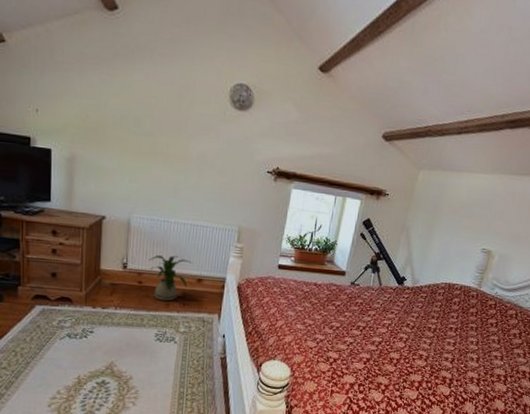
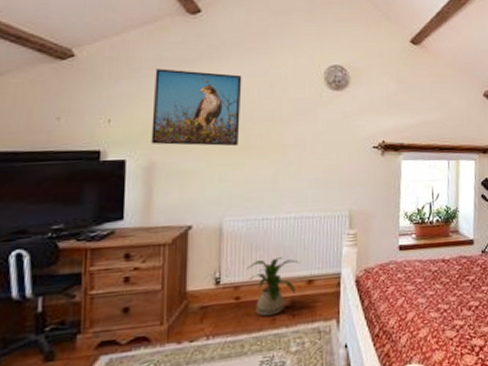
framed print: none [72,64,153,152] -> present [151,69,242,147]

